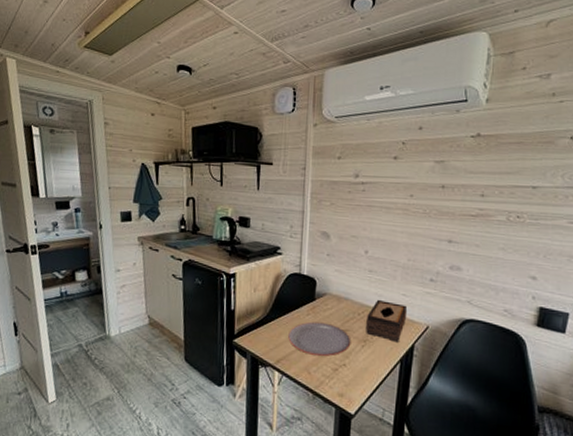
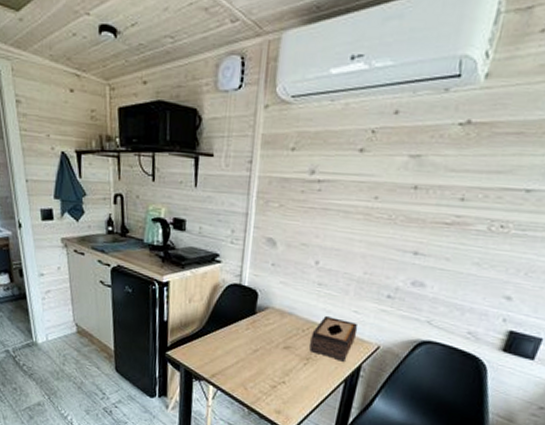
plate: present [288,321,351,356] -> none [224,336,293,373]

